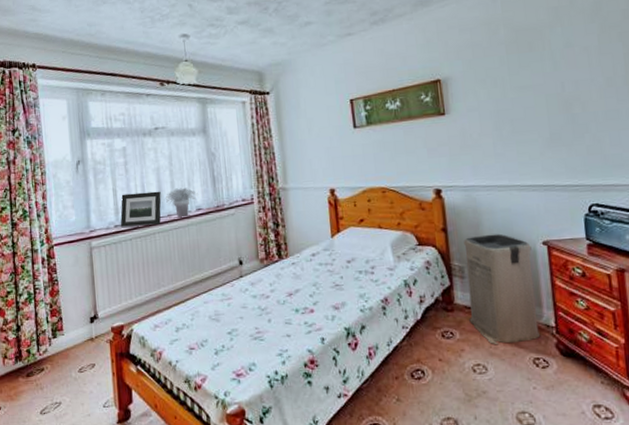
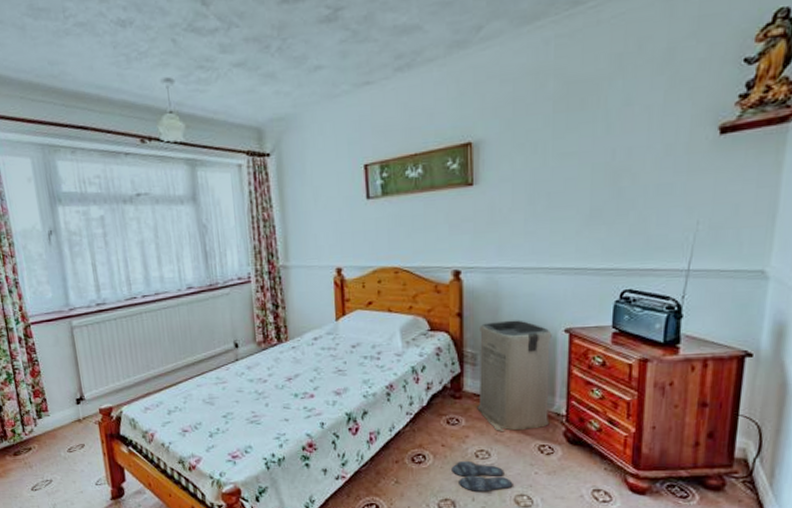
picture frame: present [120,191,162,227] -> none [102,267,148,306]
potted plant: present [165,187,198,218] -> none [151,263,189,297]
slippers: none [451,375,513,410] -> present [451,460,513,493]

